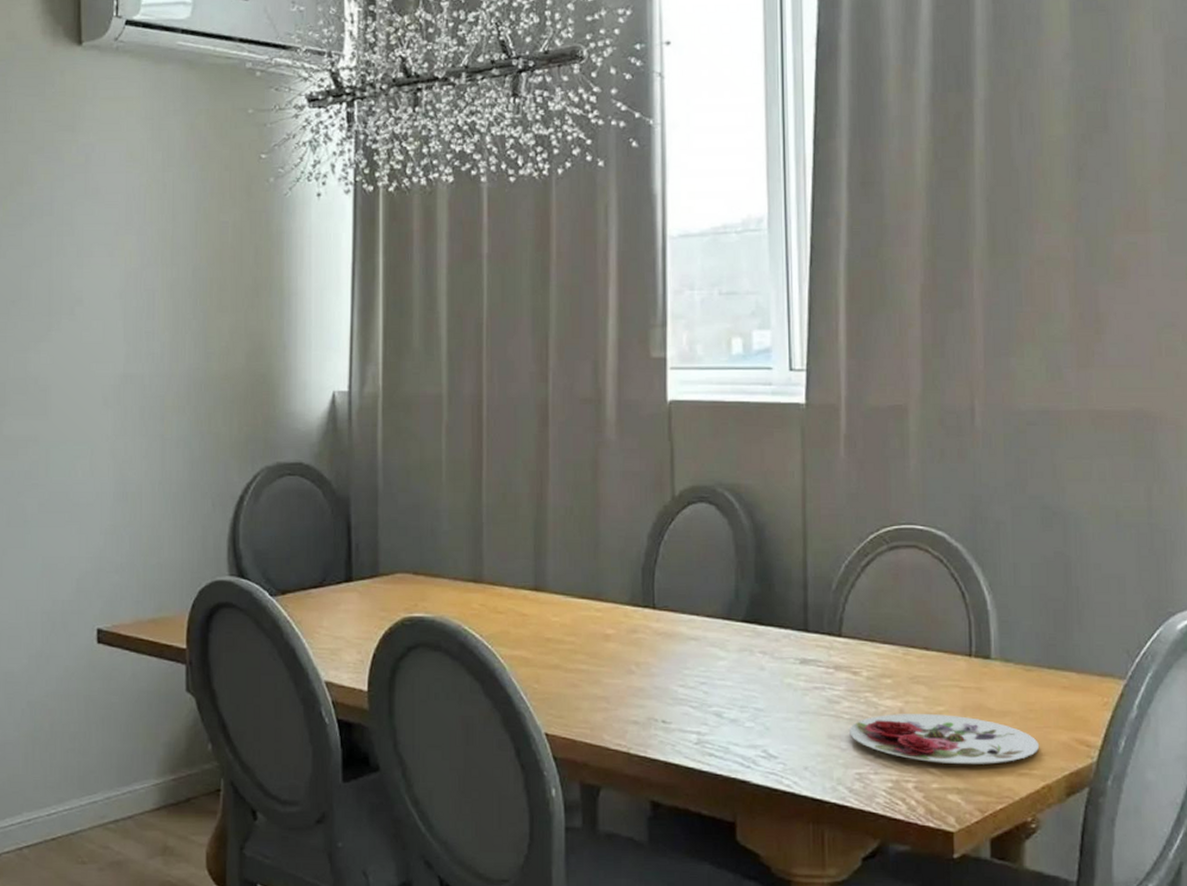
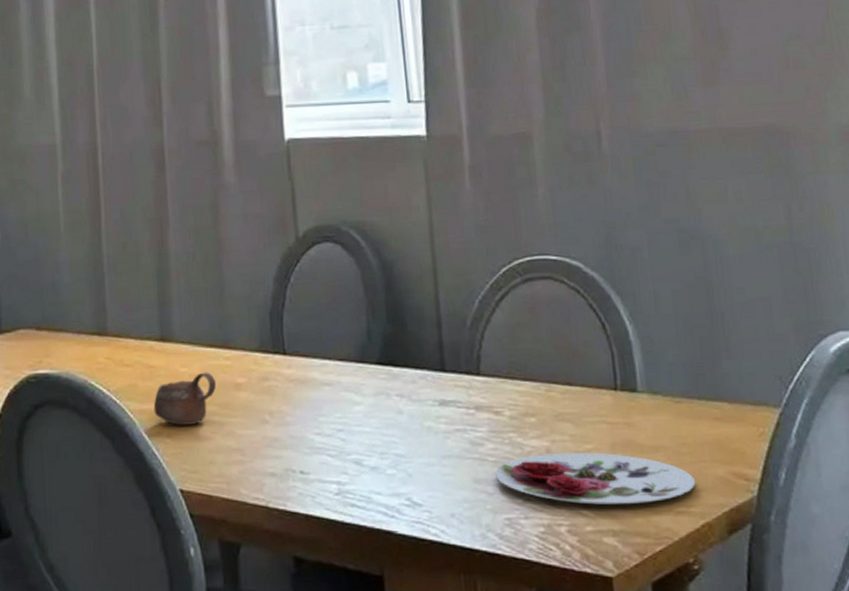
cup: none [524,622,585,672] -> present [153,372,216,425]

